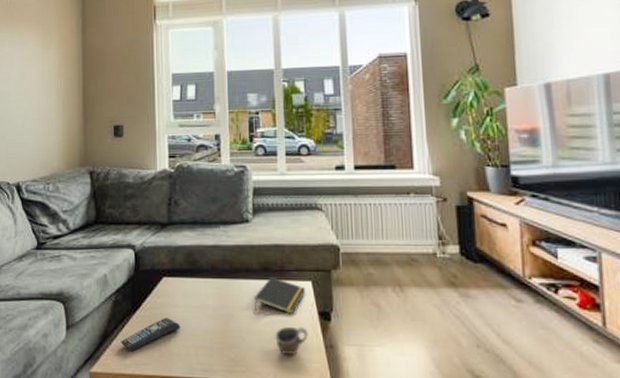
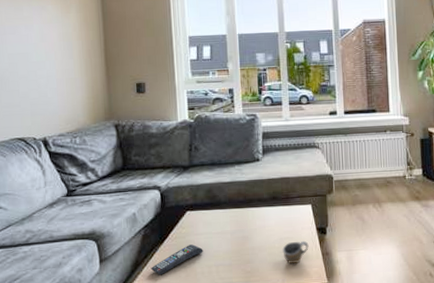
notepad: present [253,277,306,313] -> none [264,203,307,231]

